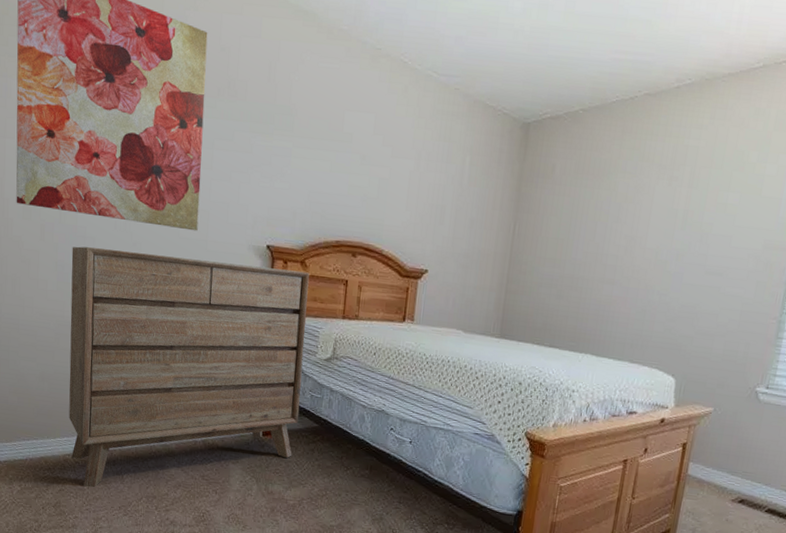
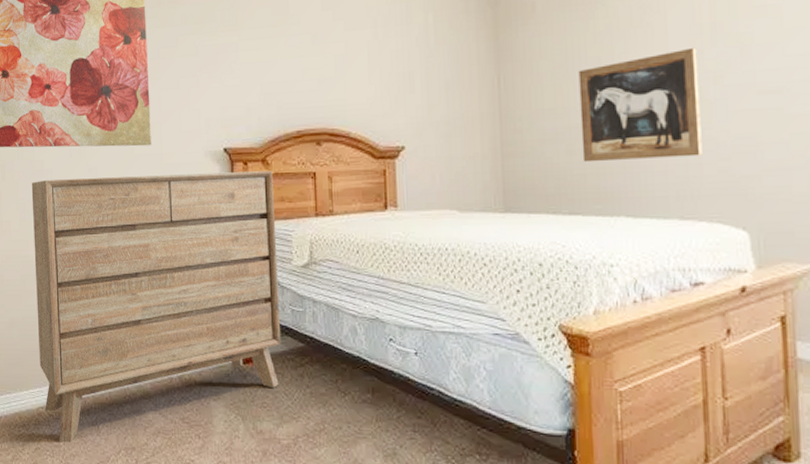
wall art: none [568,227,670,315] -> present [578,47,702,163]

